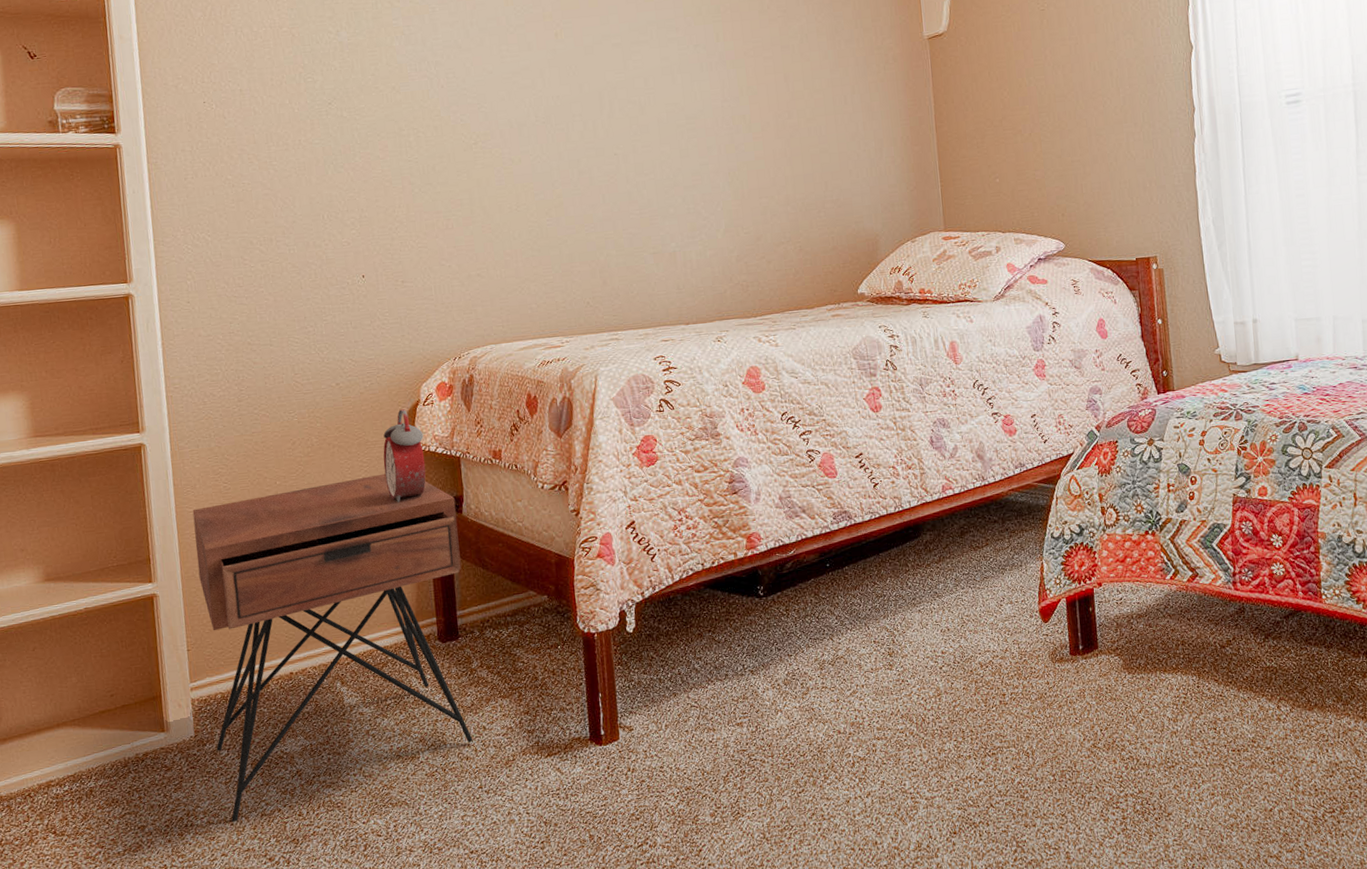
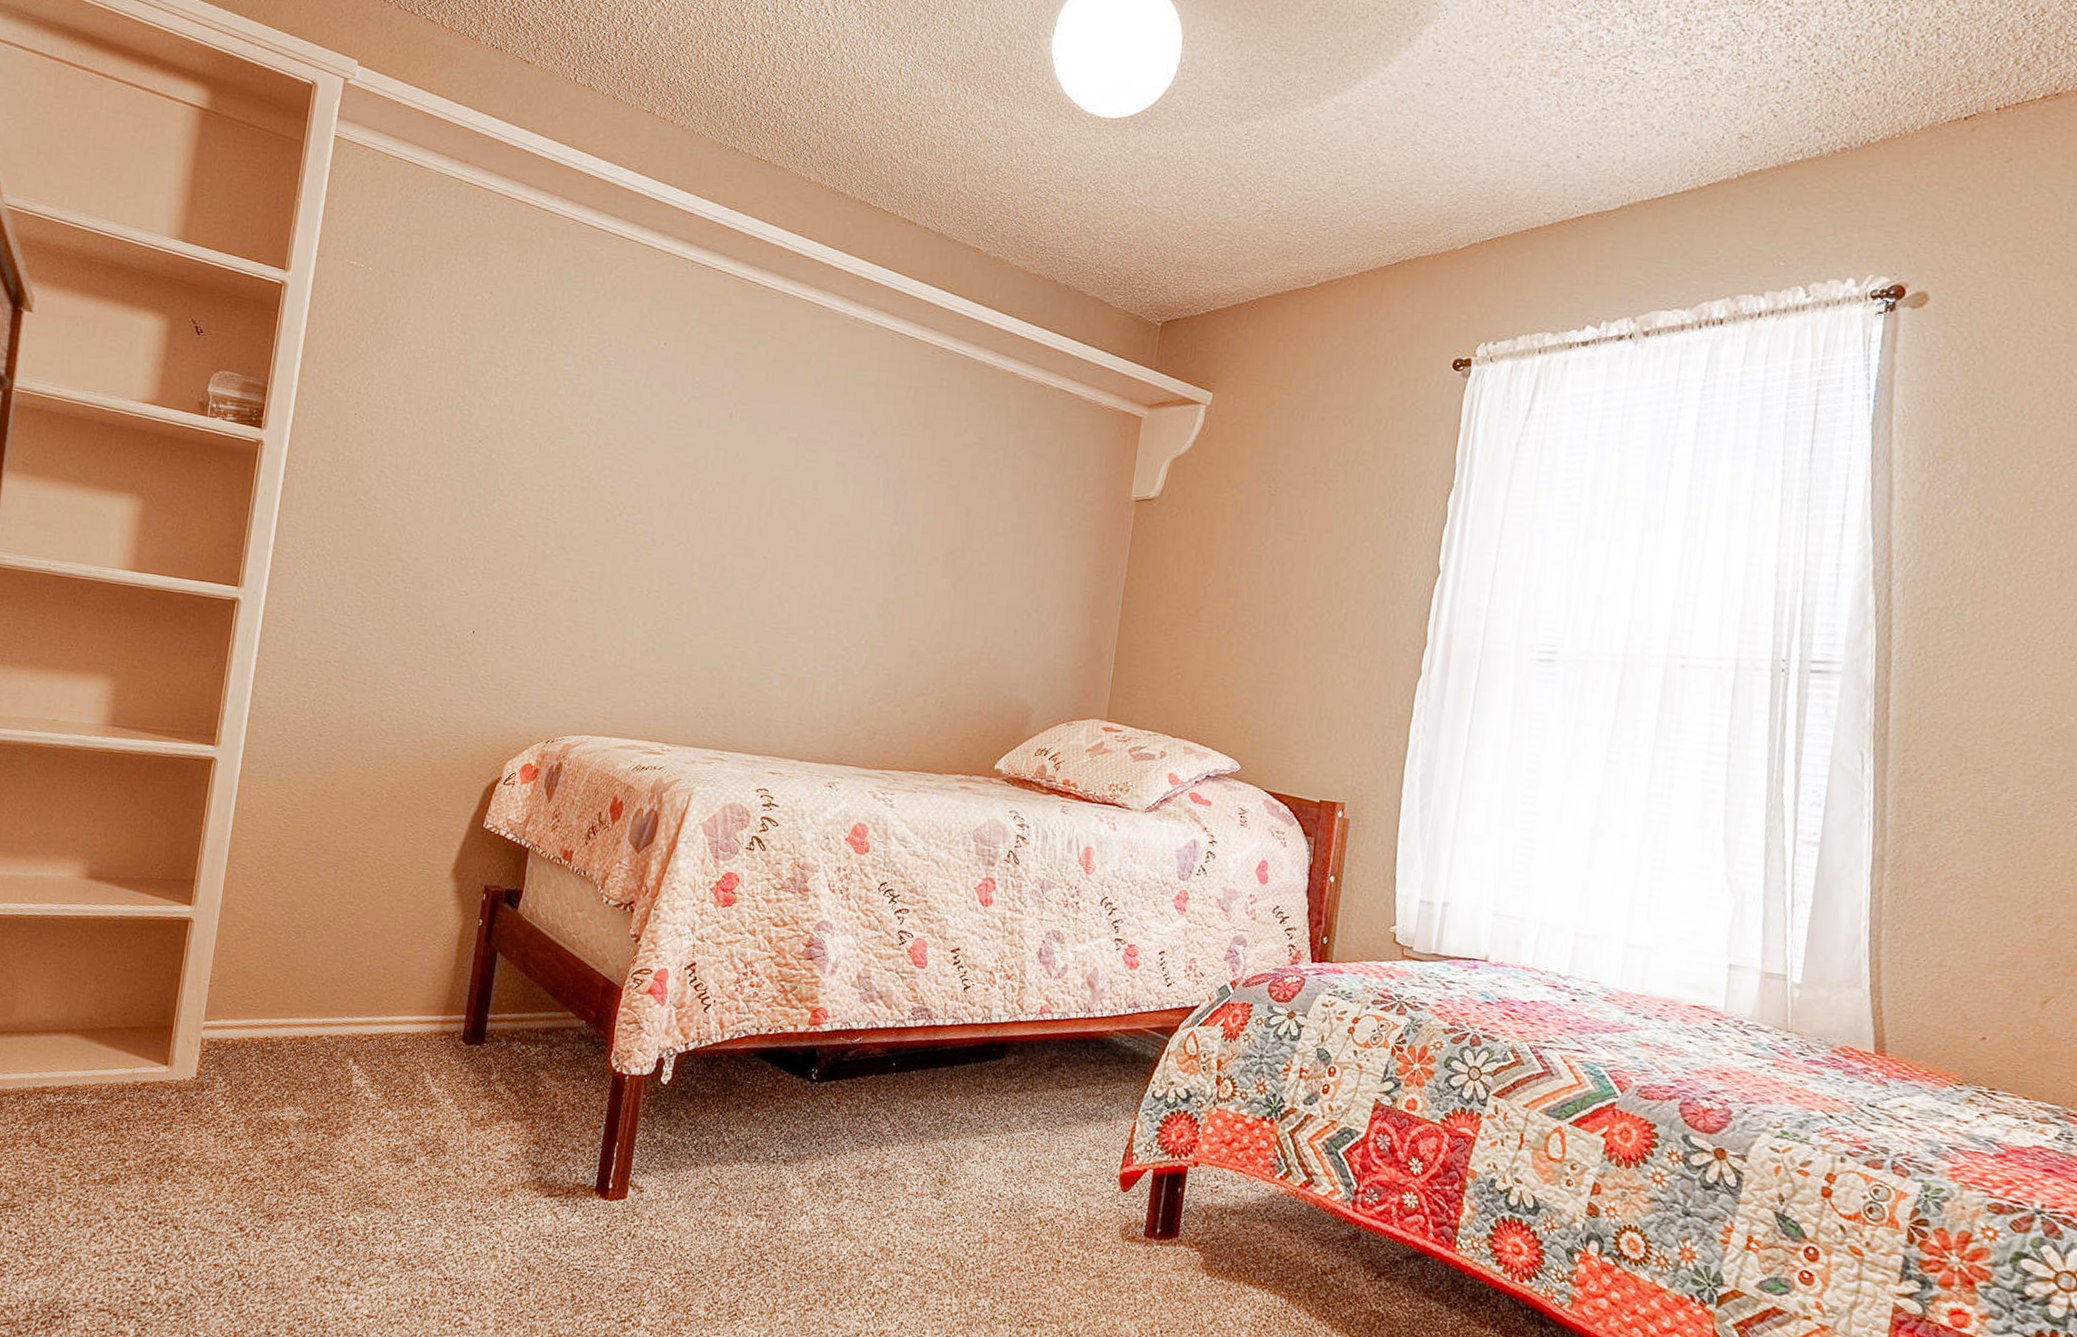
nightstand: present [192,473,473,822] -> none [211,838,514,1180]
alarm clock: present [383,409,426,503] -> none [447,783,497,883]

